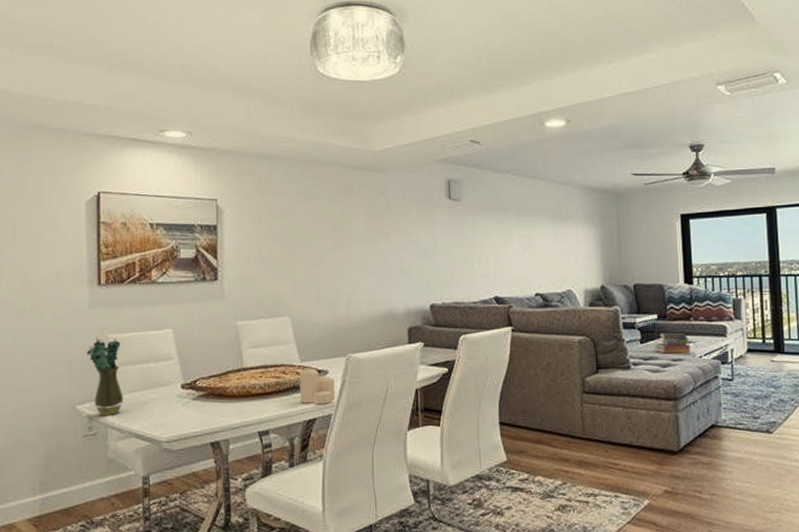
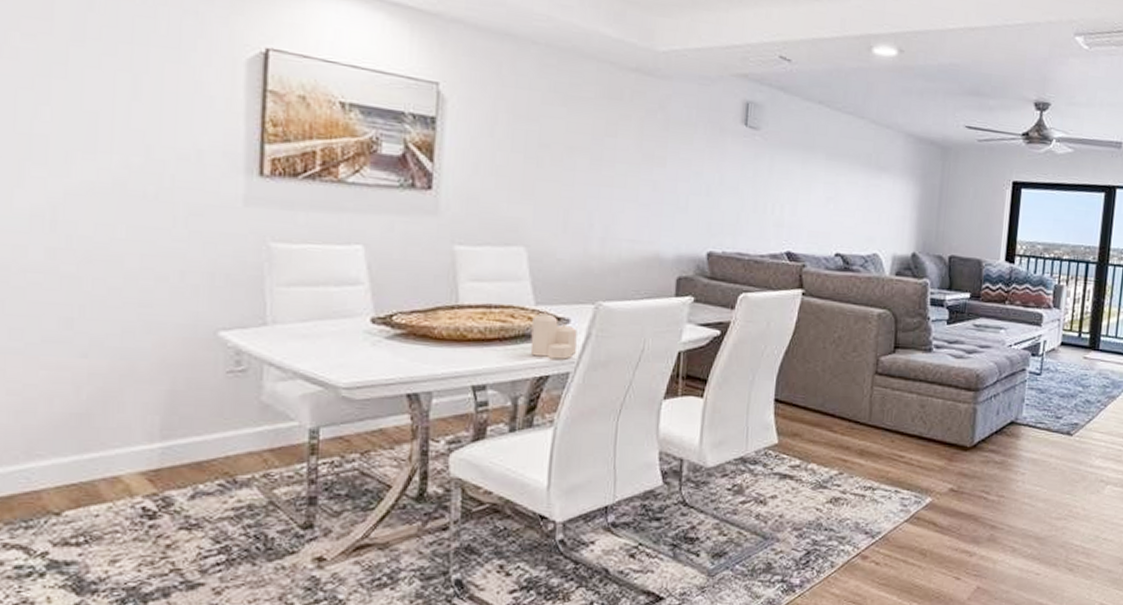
vase: present [86,337,123,417] -> none [237,245,288,349]
books: present [655,332,691,354] -> none [962,314,1001,341]

